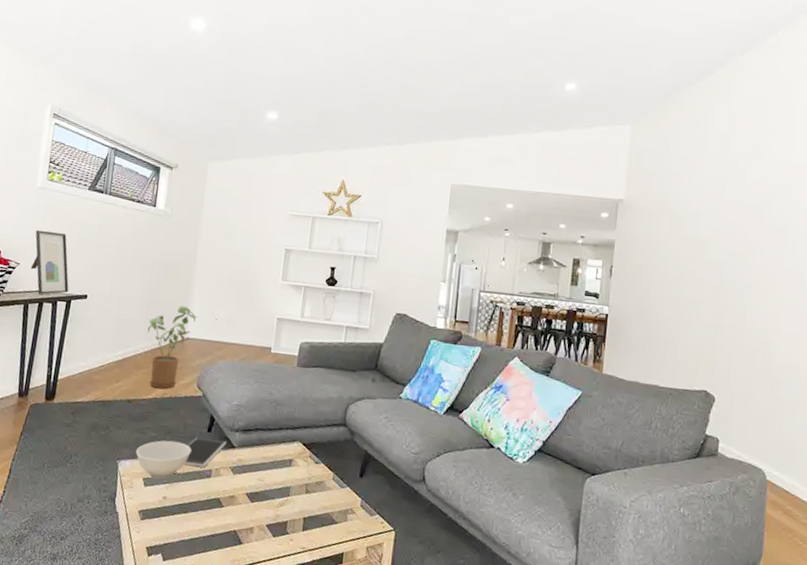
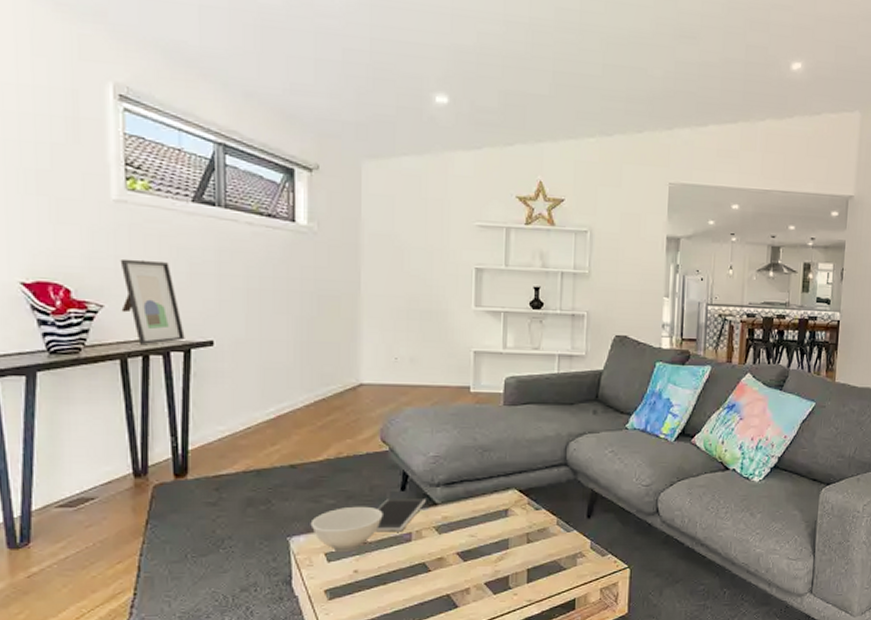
house plant: present [147,305,197,389] -> none [305,345,370,448]

